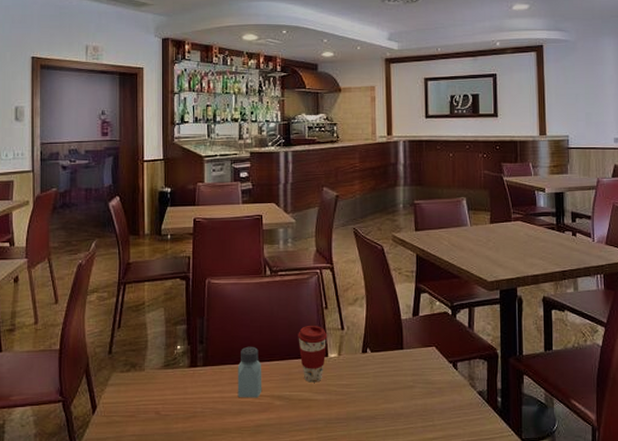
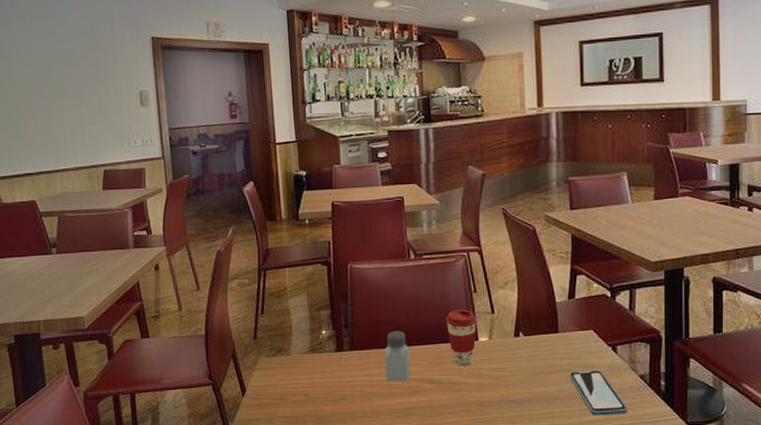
smartphone: none [413,386,467,433] -> present [569,370,627,416]

